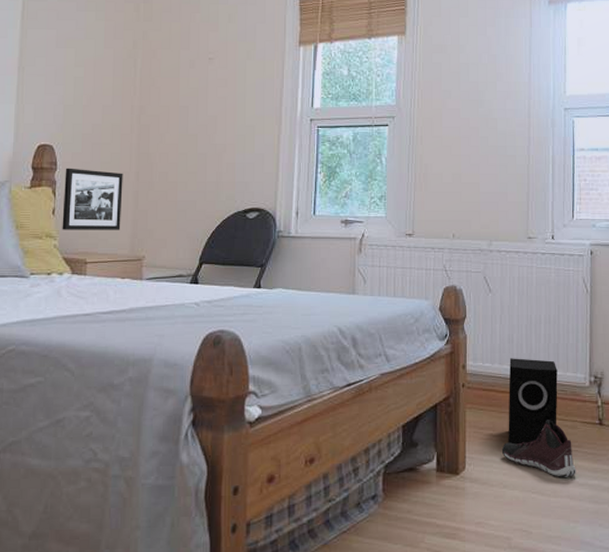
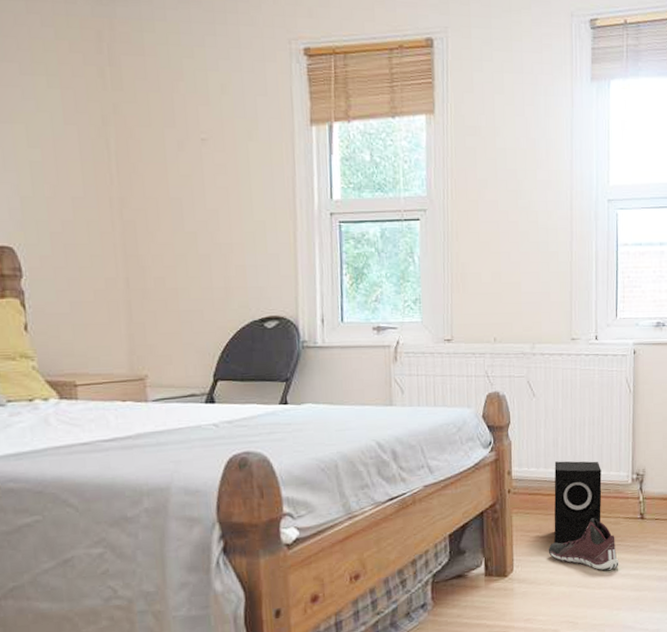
picture frame: present [62,168,123,230] -> none [33,274,114,349]

